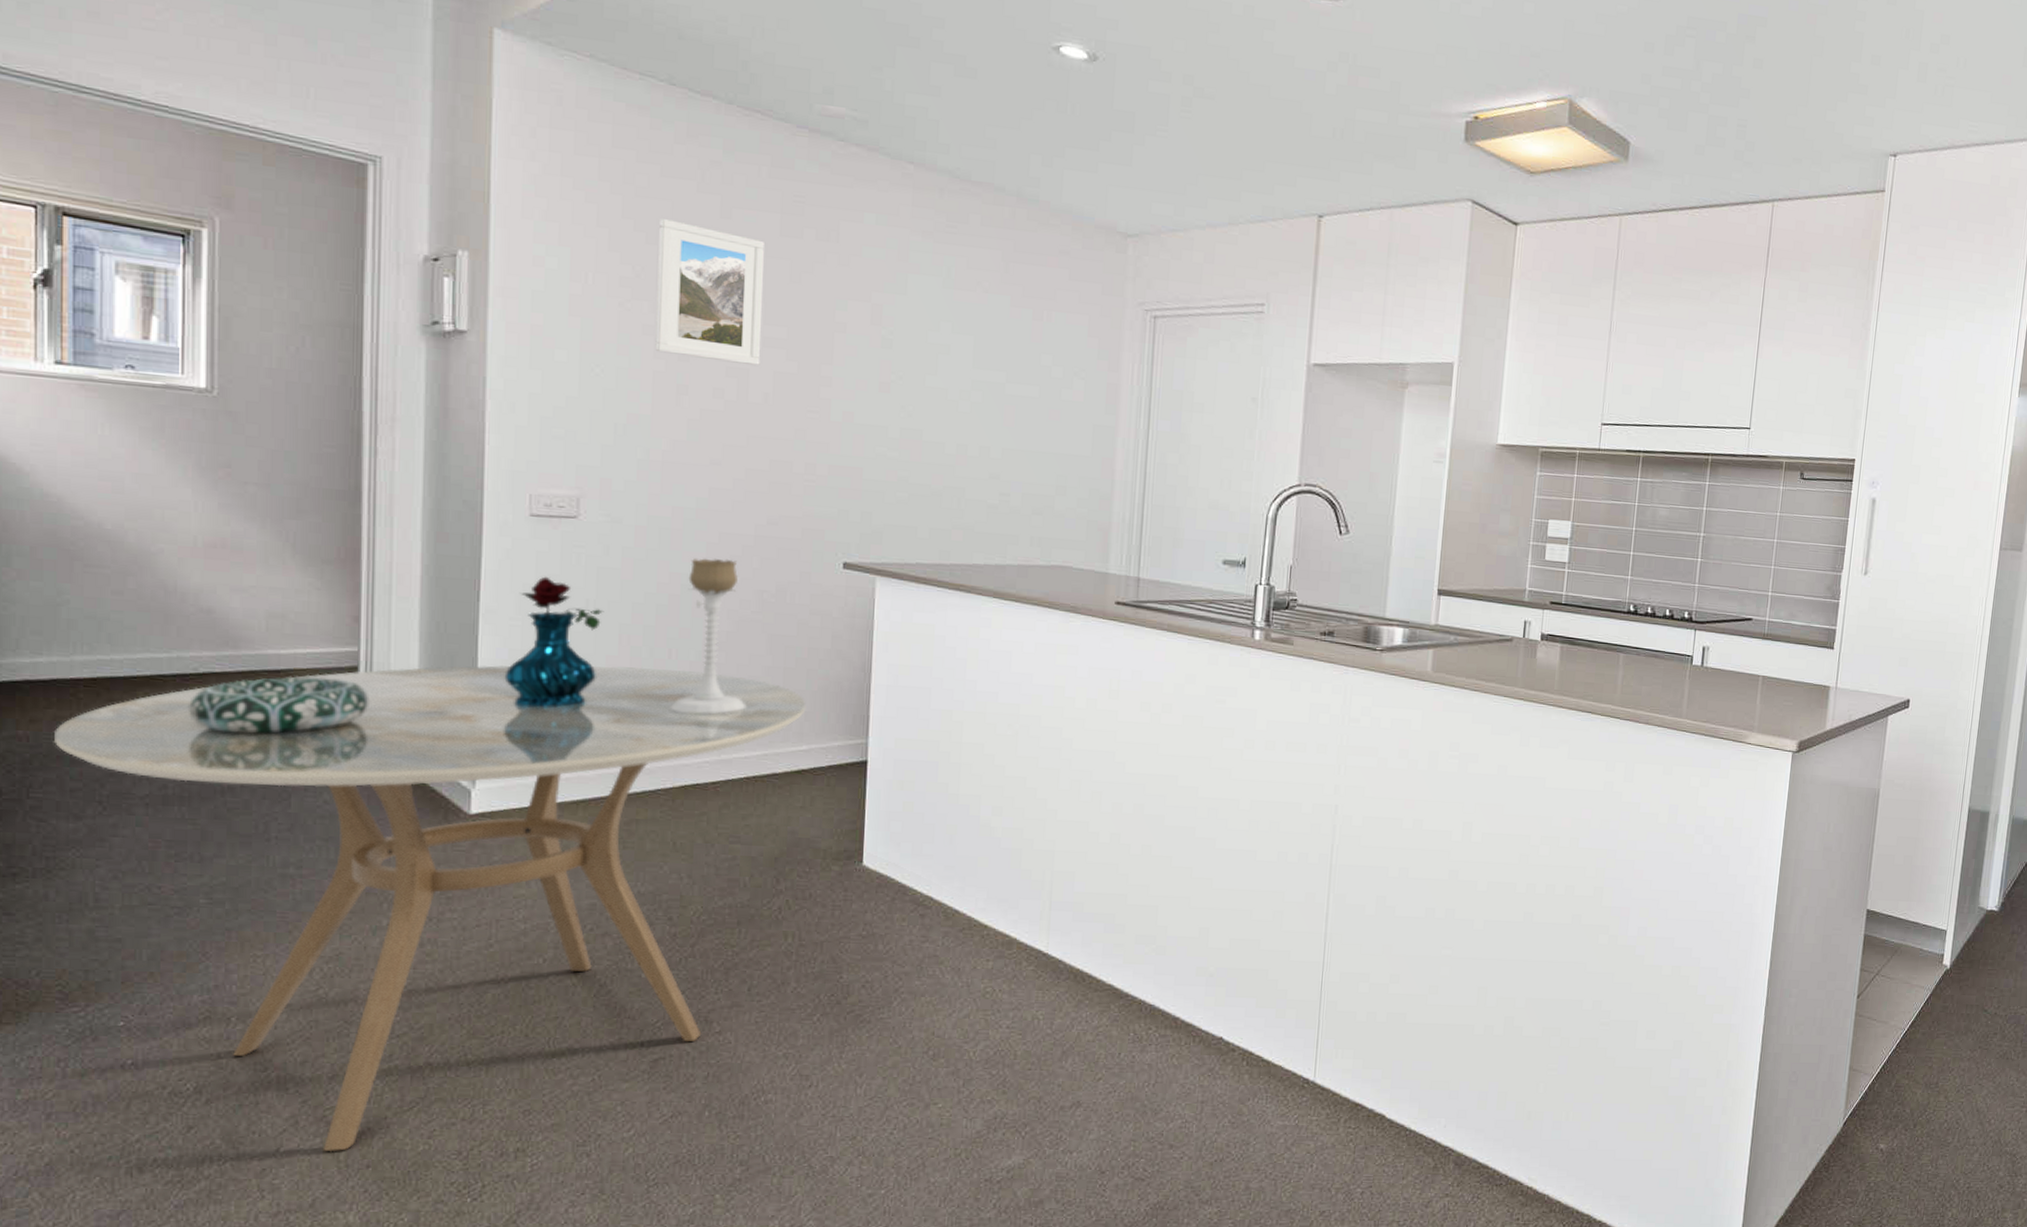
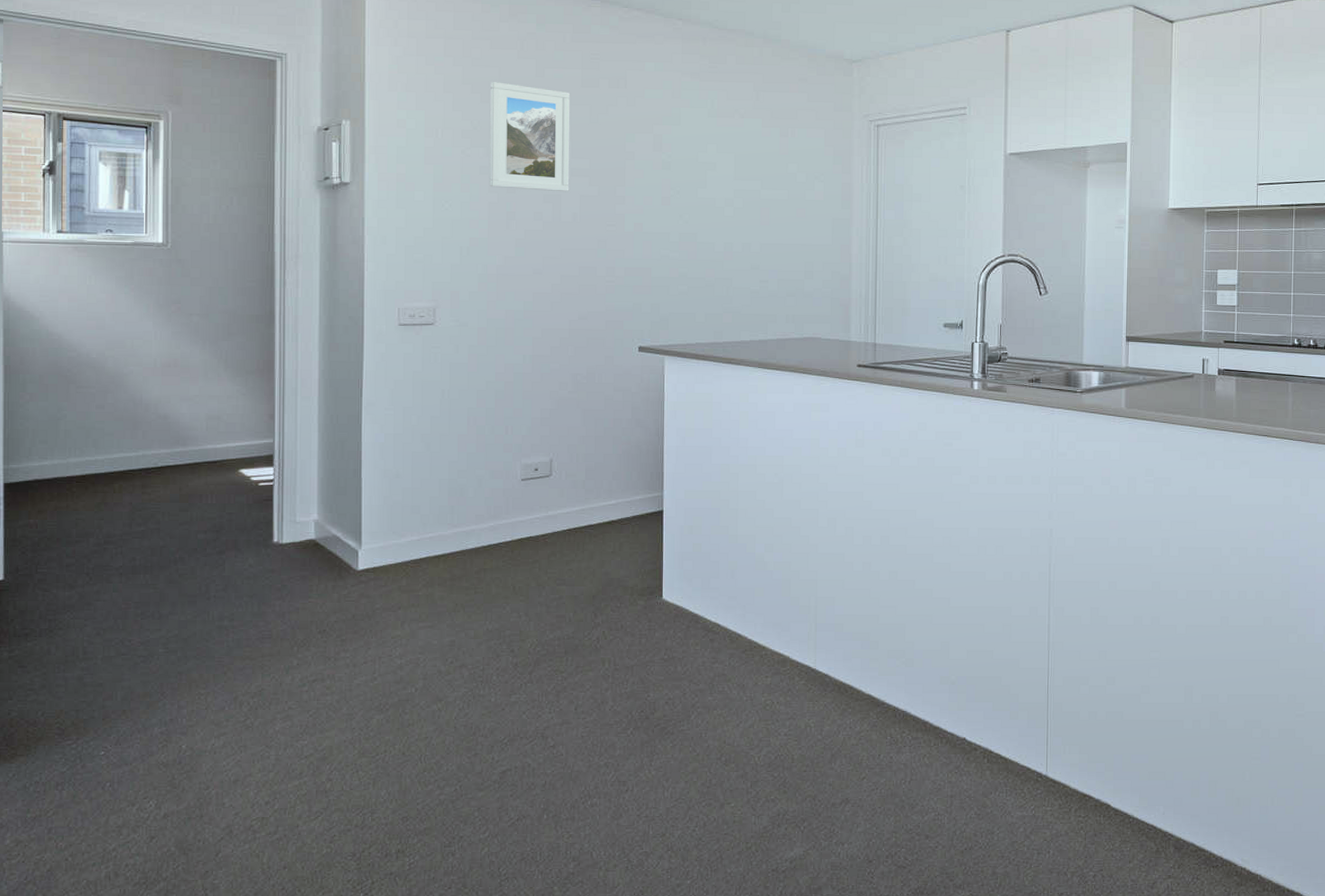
dining table: present [53,665,807,1152] -> none [54,442,614,856]
decorative bowl: present [189,677,368,734] -> none [151,465,281,513]
vase: present [504,576,604,708] -> none [382,373,456,481]
candle holder: present [670,558,747,715] -> none [508,349,567,479]

